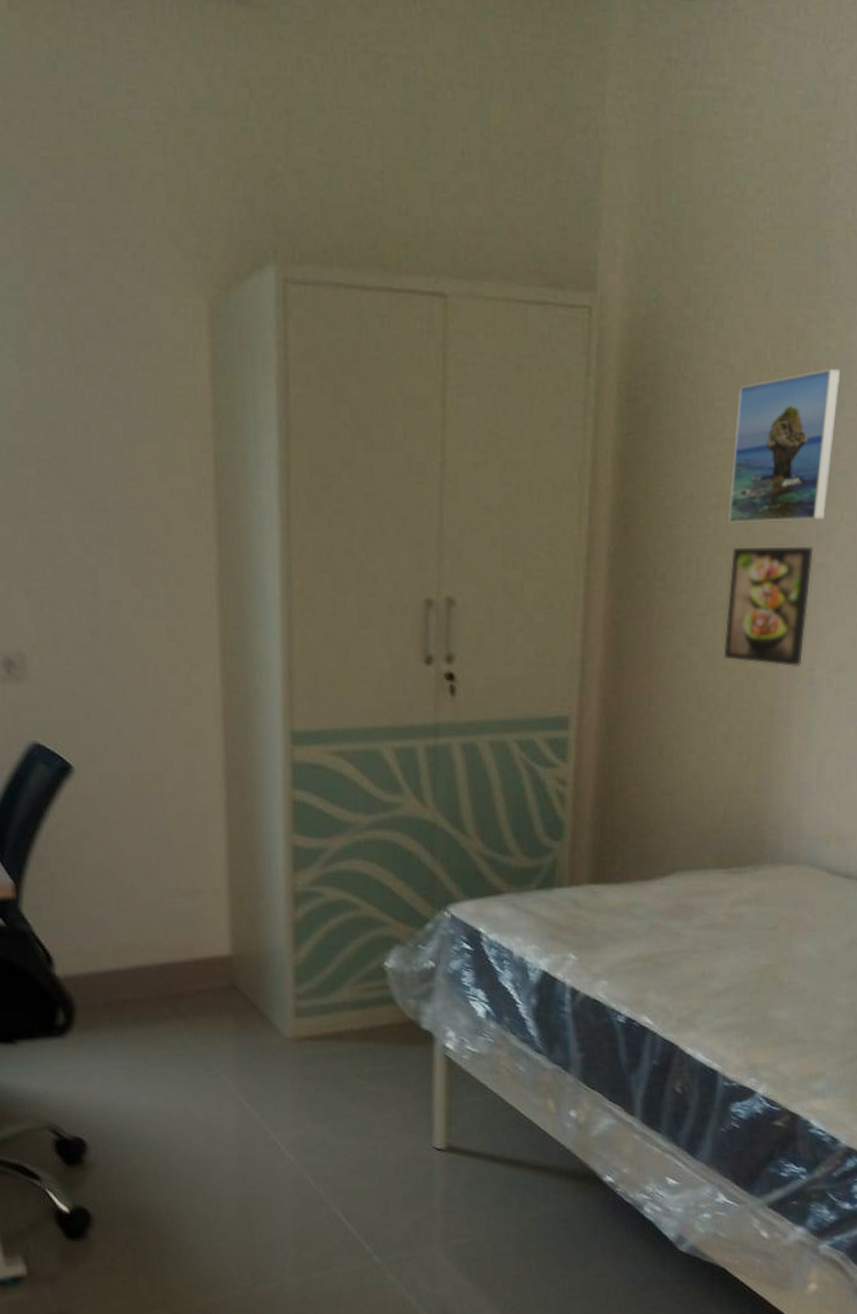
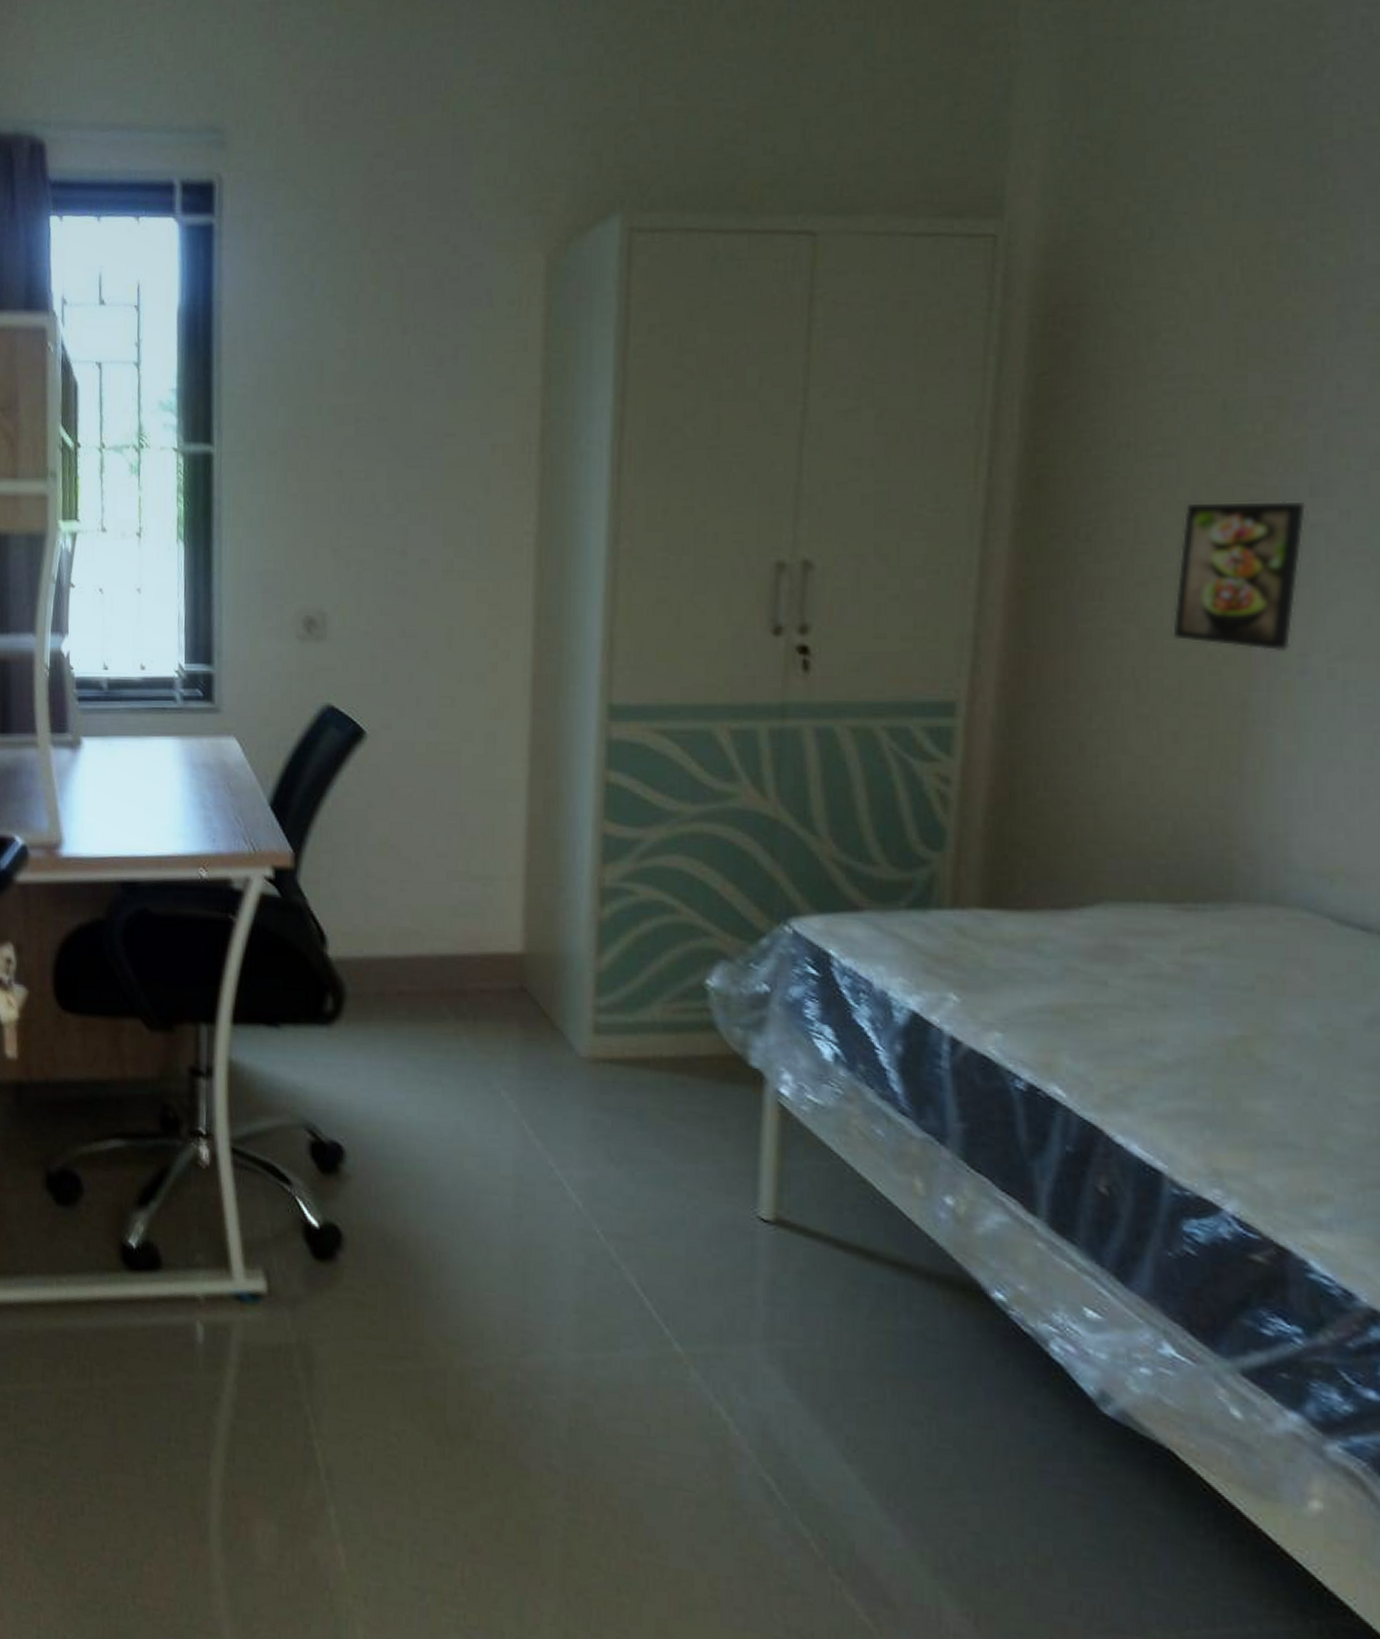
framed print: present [728,369,841,524] -> none [1180,288,1343,476]

